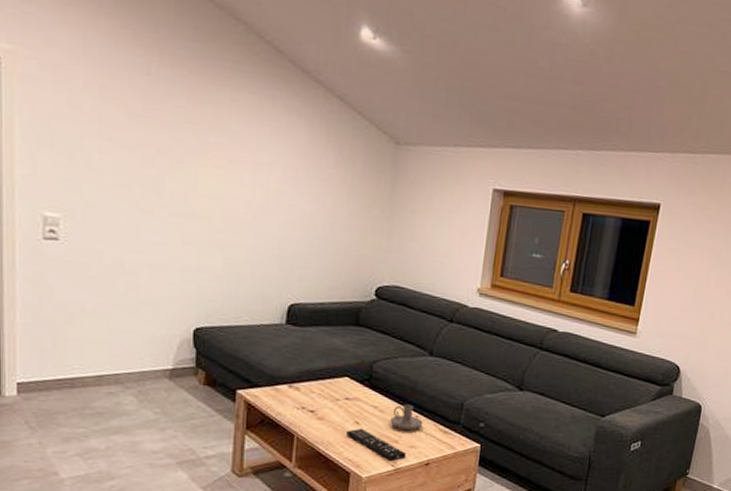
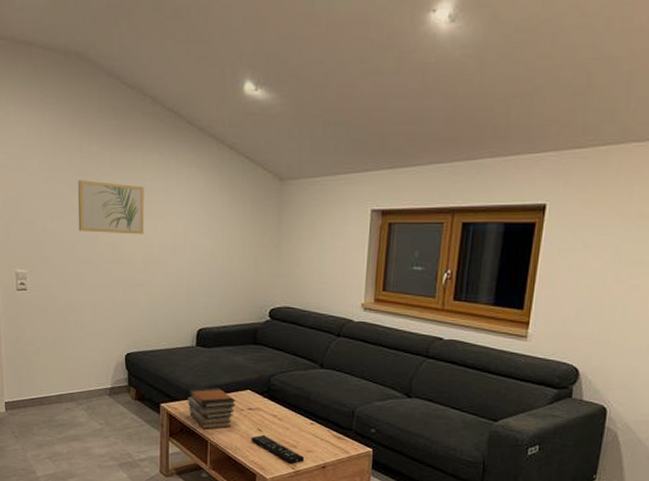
wall art: none [138,109,230,187] -> present [77,180,145,235]
book stack: none [272,372,331,421] -> present [188,387,236,429]
candle holder: present [390,405,423,430] -> none [288,413,318,436]

